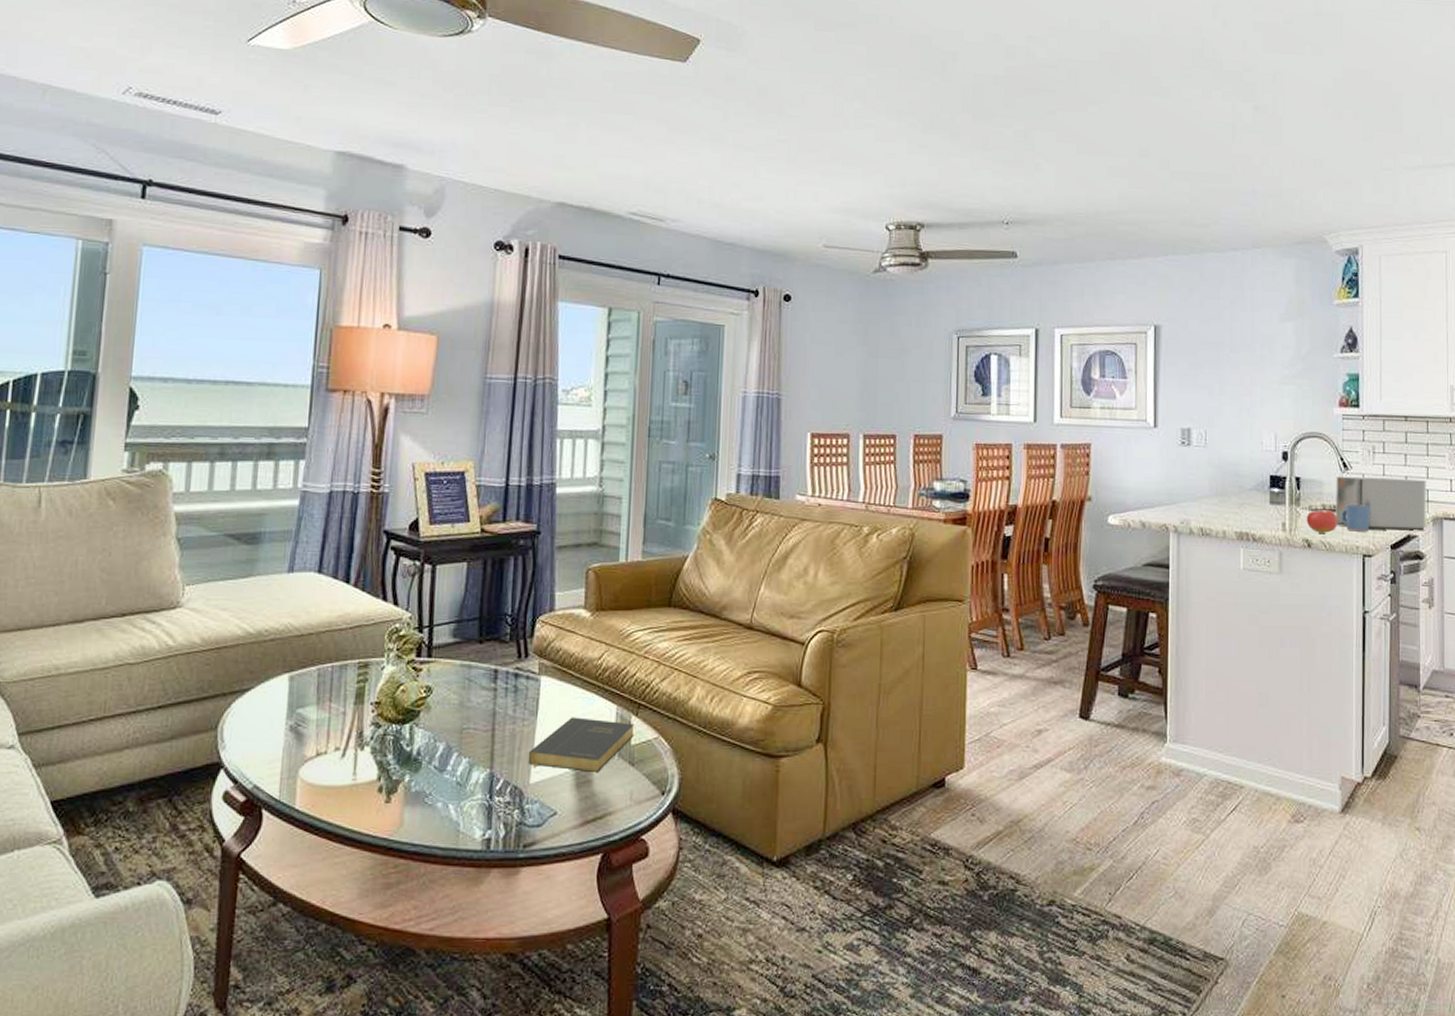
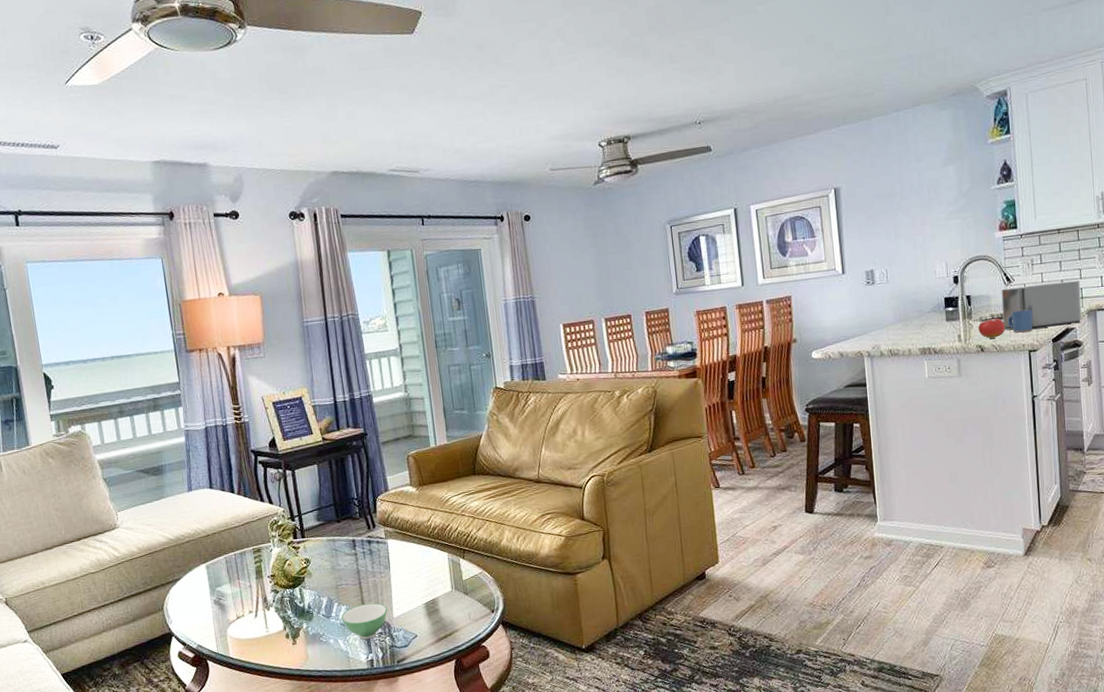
bowl: none [459,759,524,809] -> present [341,603,388,640]
book: present [528,717,635,772] -> none [388,564,464,606]

